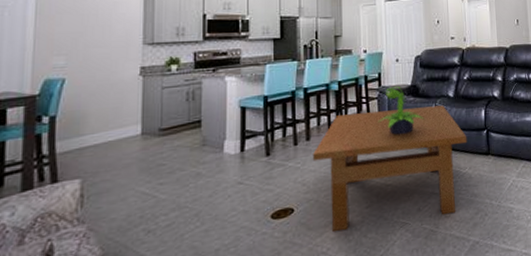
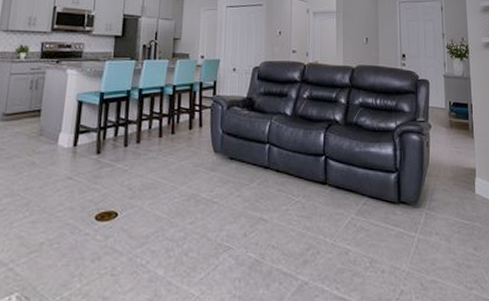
table: present [313,105,467,231] -> none [141,121,303,245]
potted plant: present [378,86,424,135] -> none [209,96,258,150]

